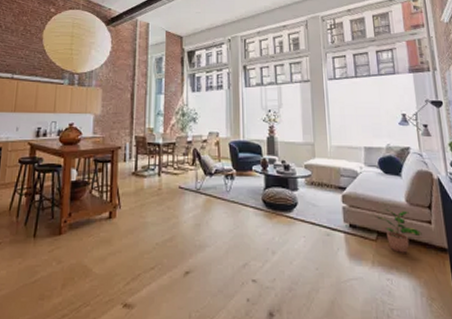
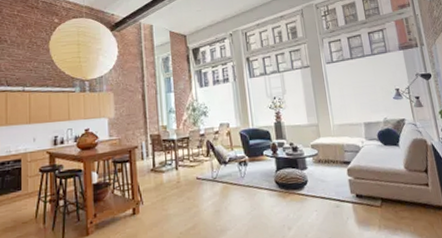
potted plant: present [376,209,422,253] -> none [379,176,421,216]

